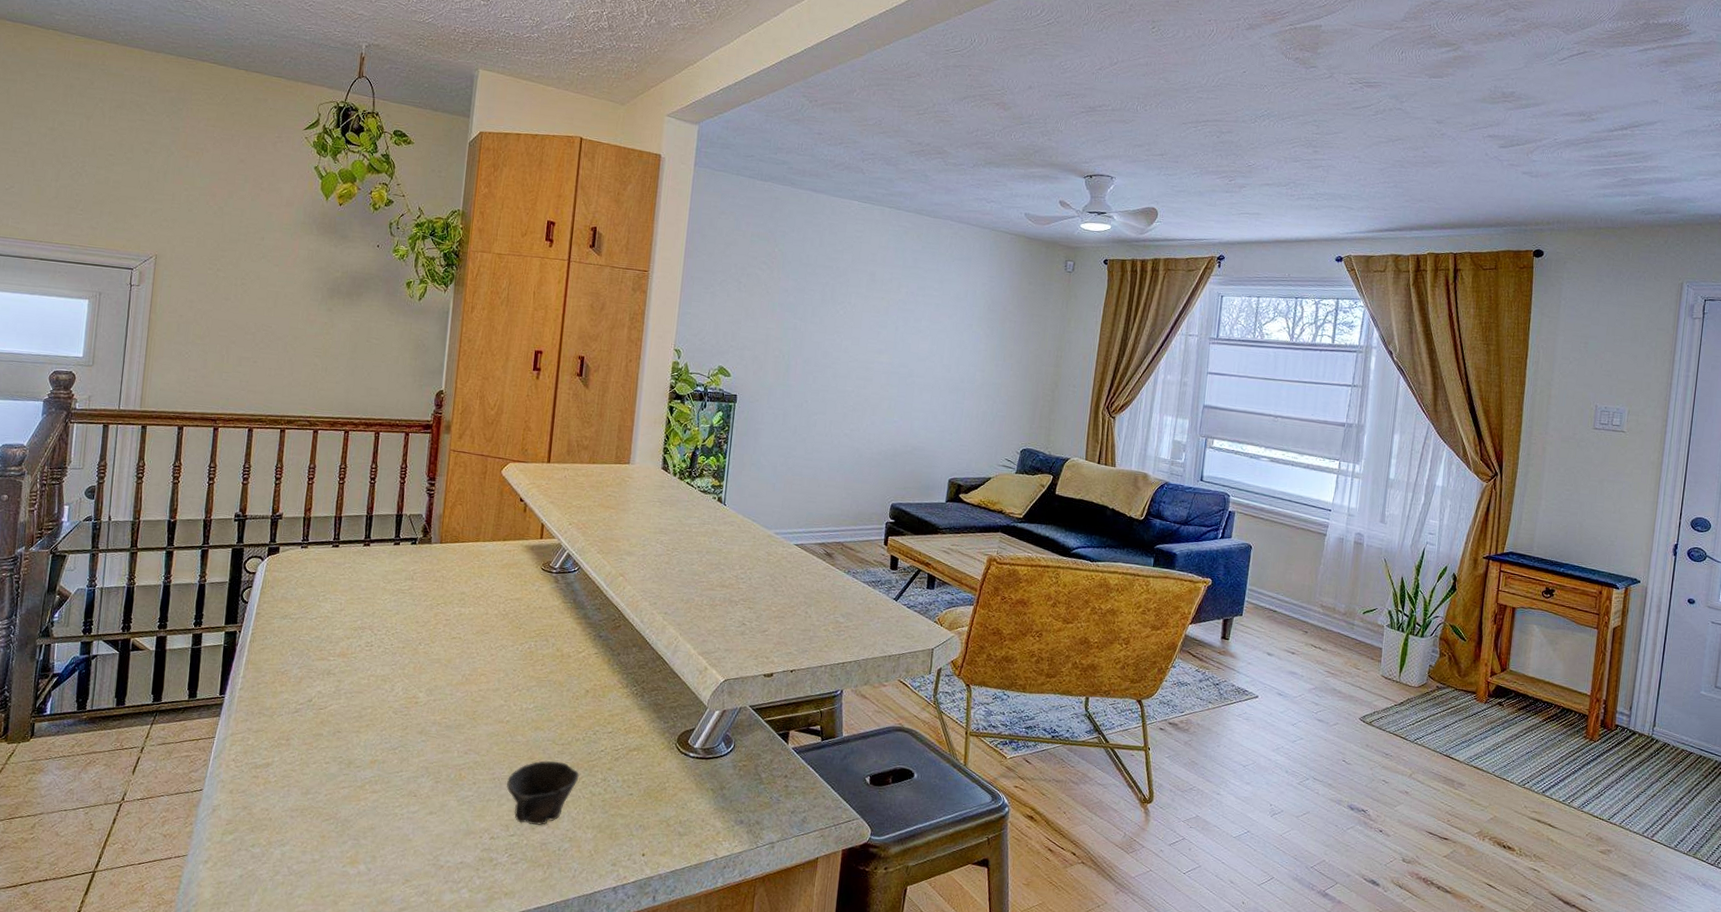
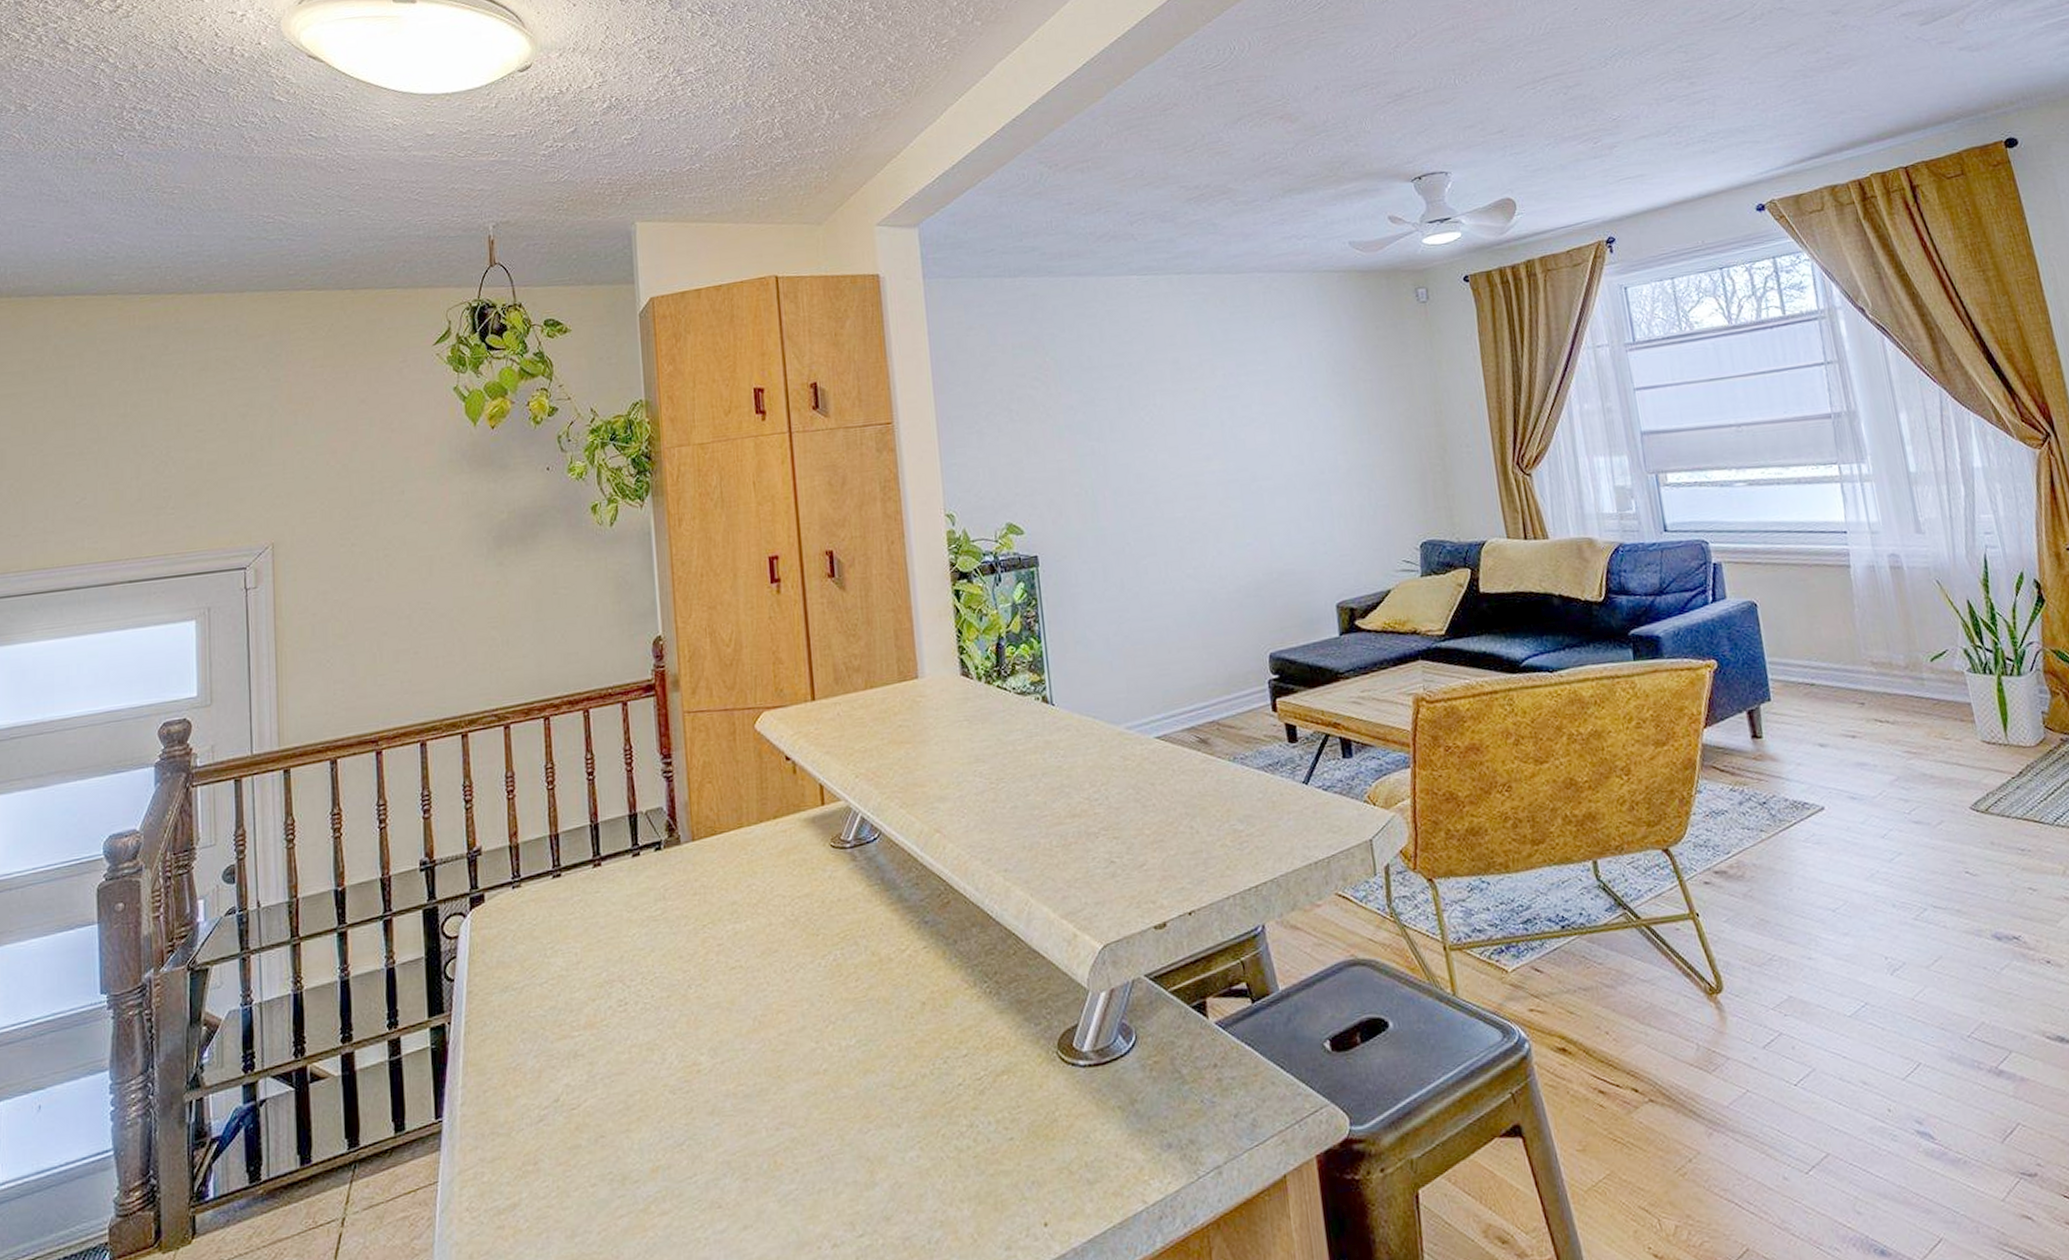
cup: present [506,761,580,825] -> none [839,1113,936,1215]

